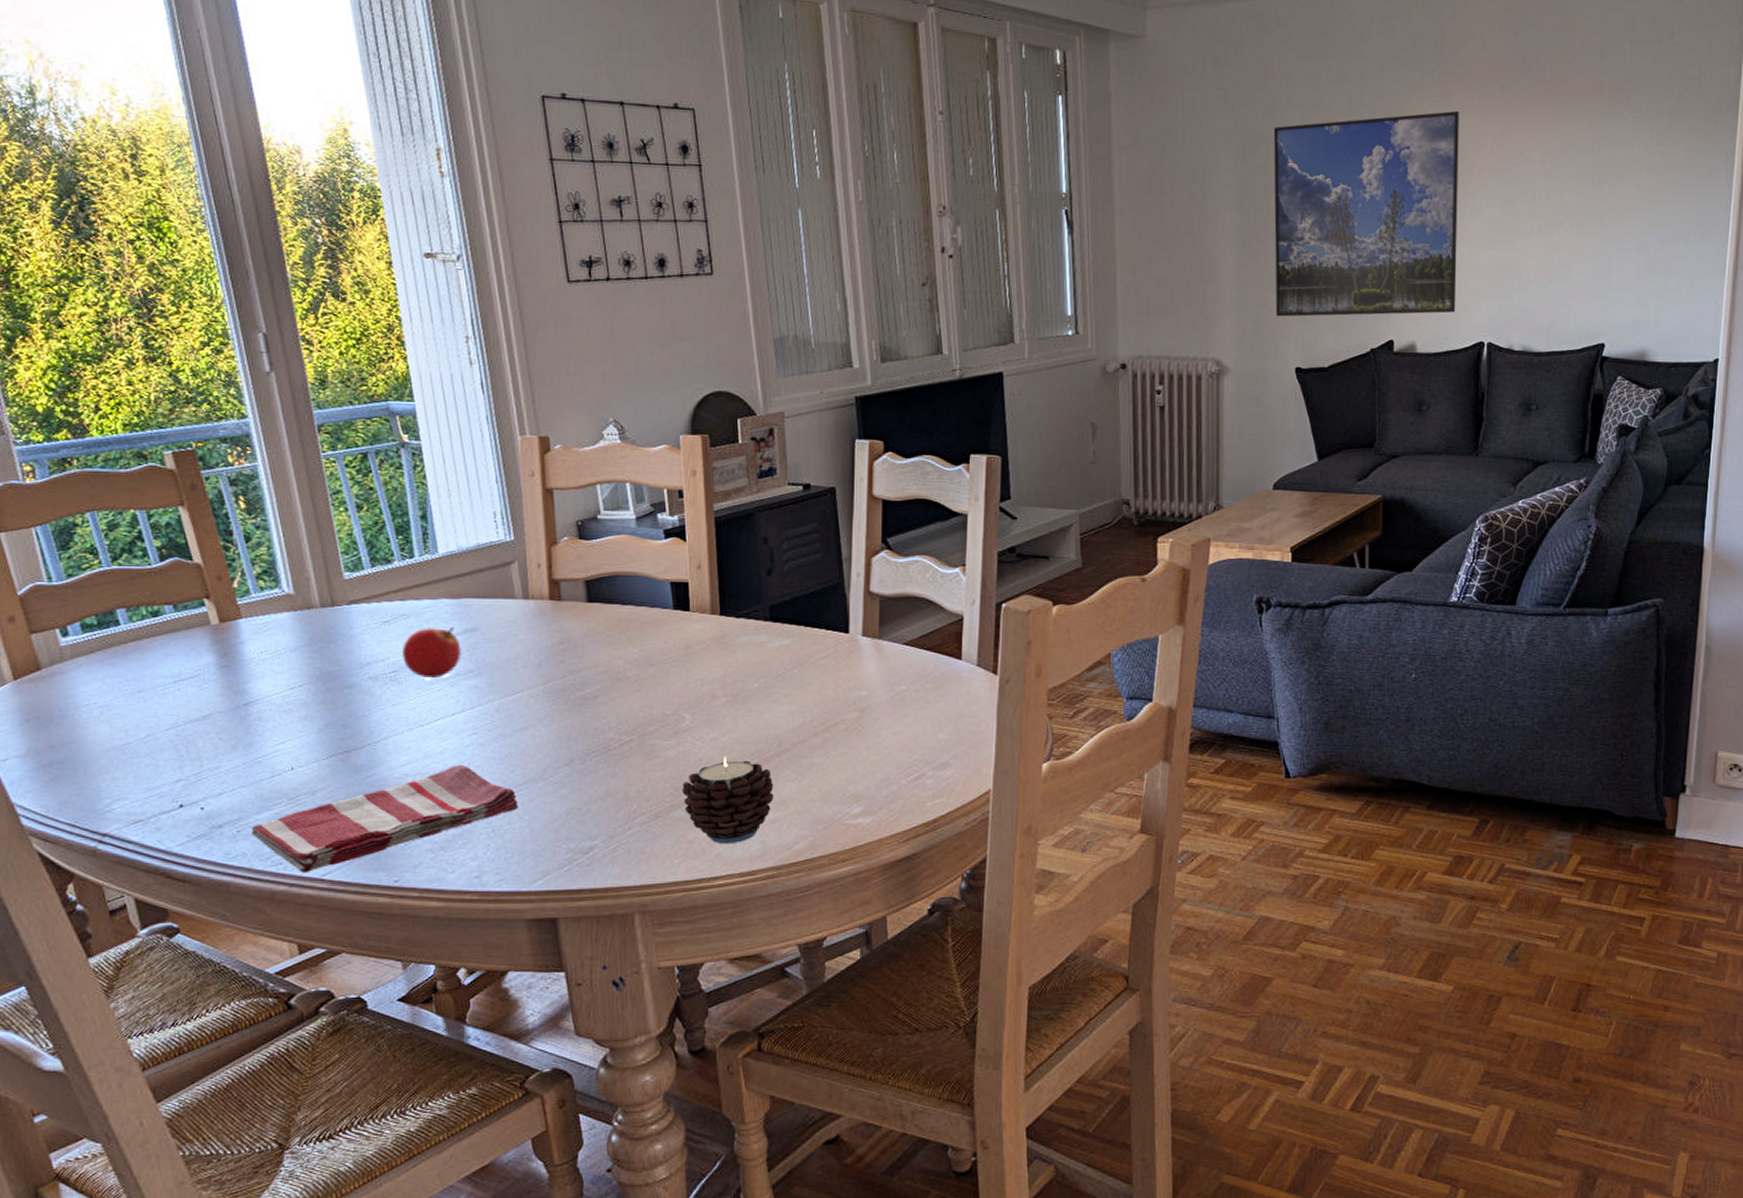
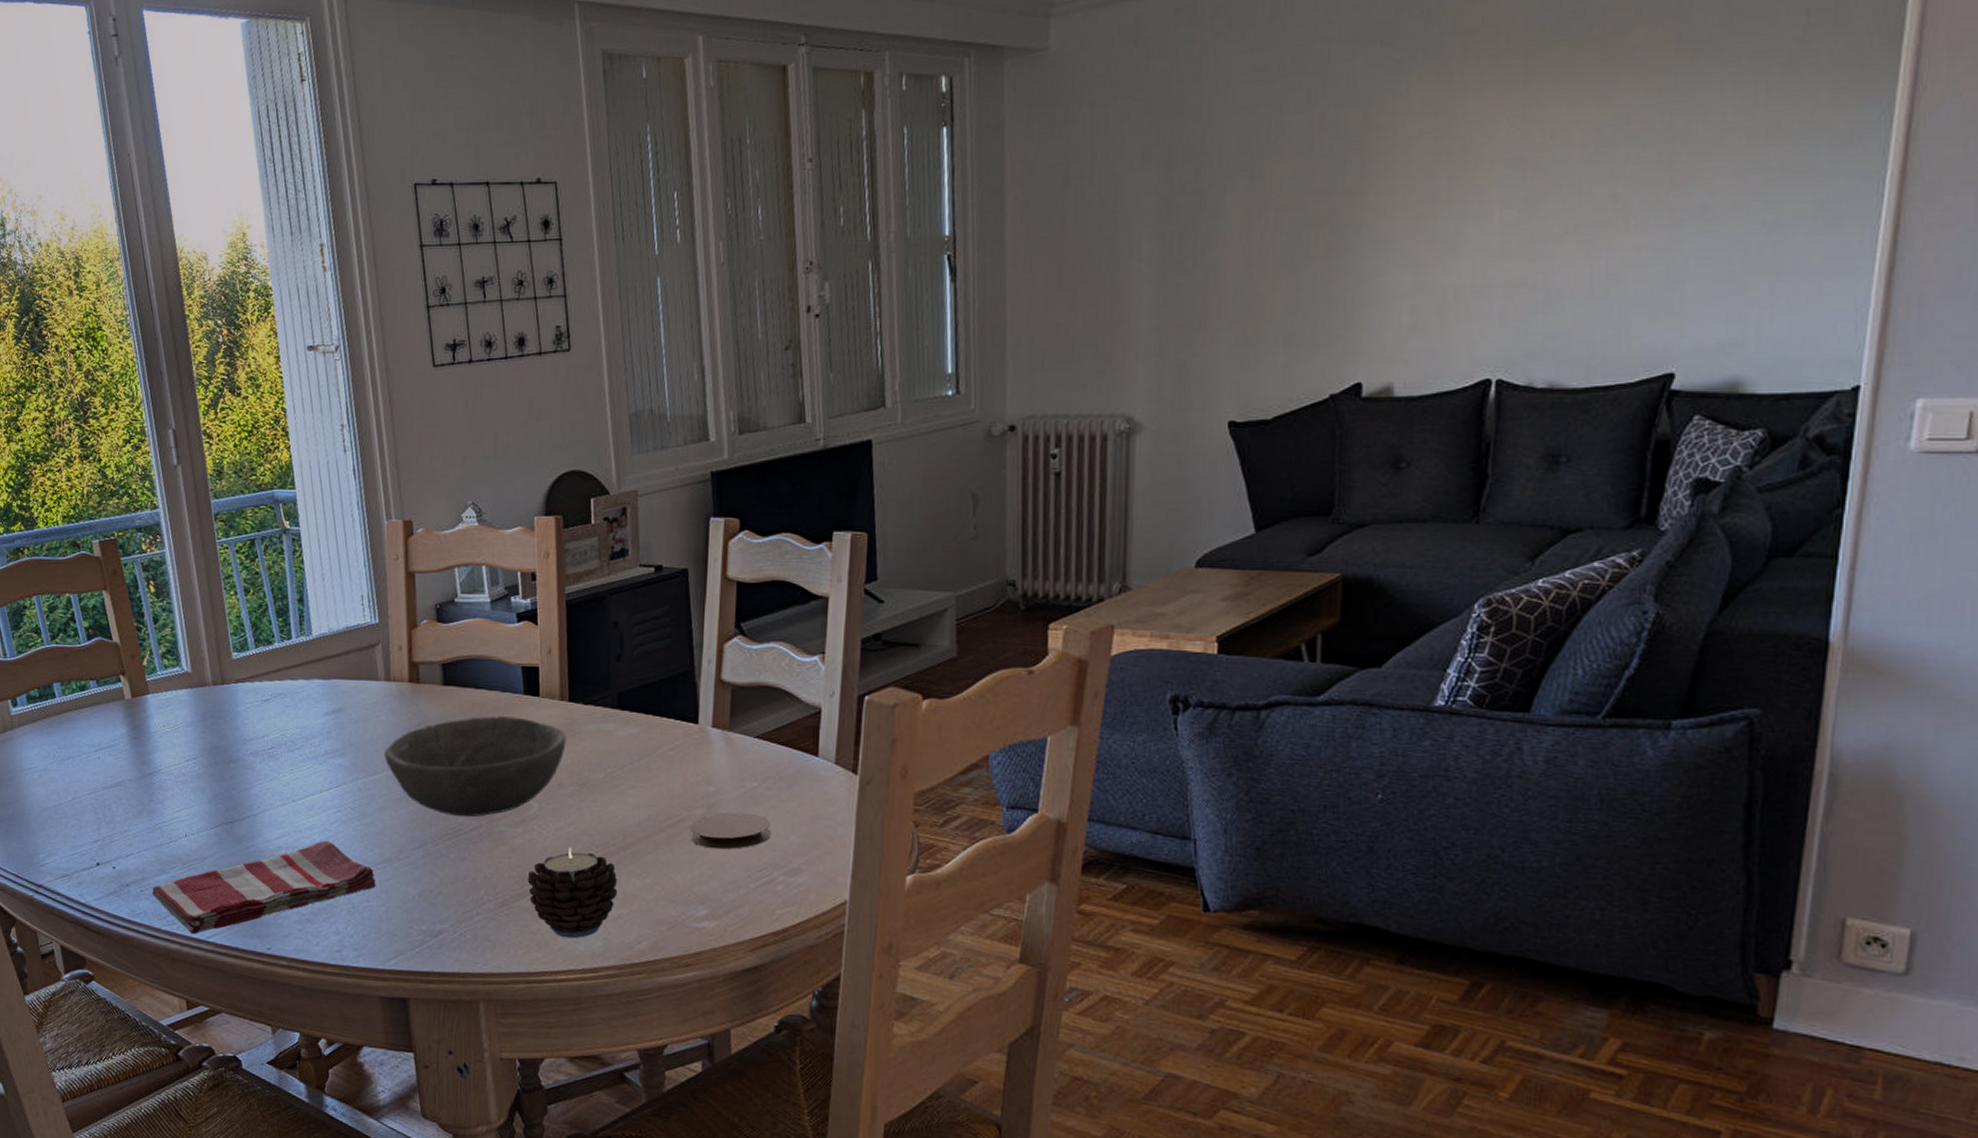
fruit: present [403,627,461,679] -> none [279,707,330,757]
bowl: none [524,631,719,733] -> present [384,716,567,818]
coaster: none [843,714,921,750] -> present [689,812,772,850]
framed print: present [1273,110,1459,317] -> none [1203,91,1462,362]

